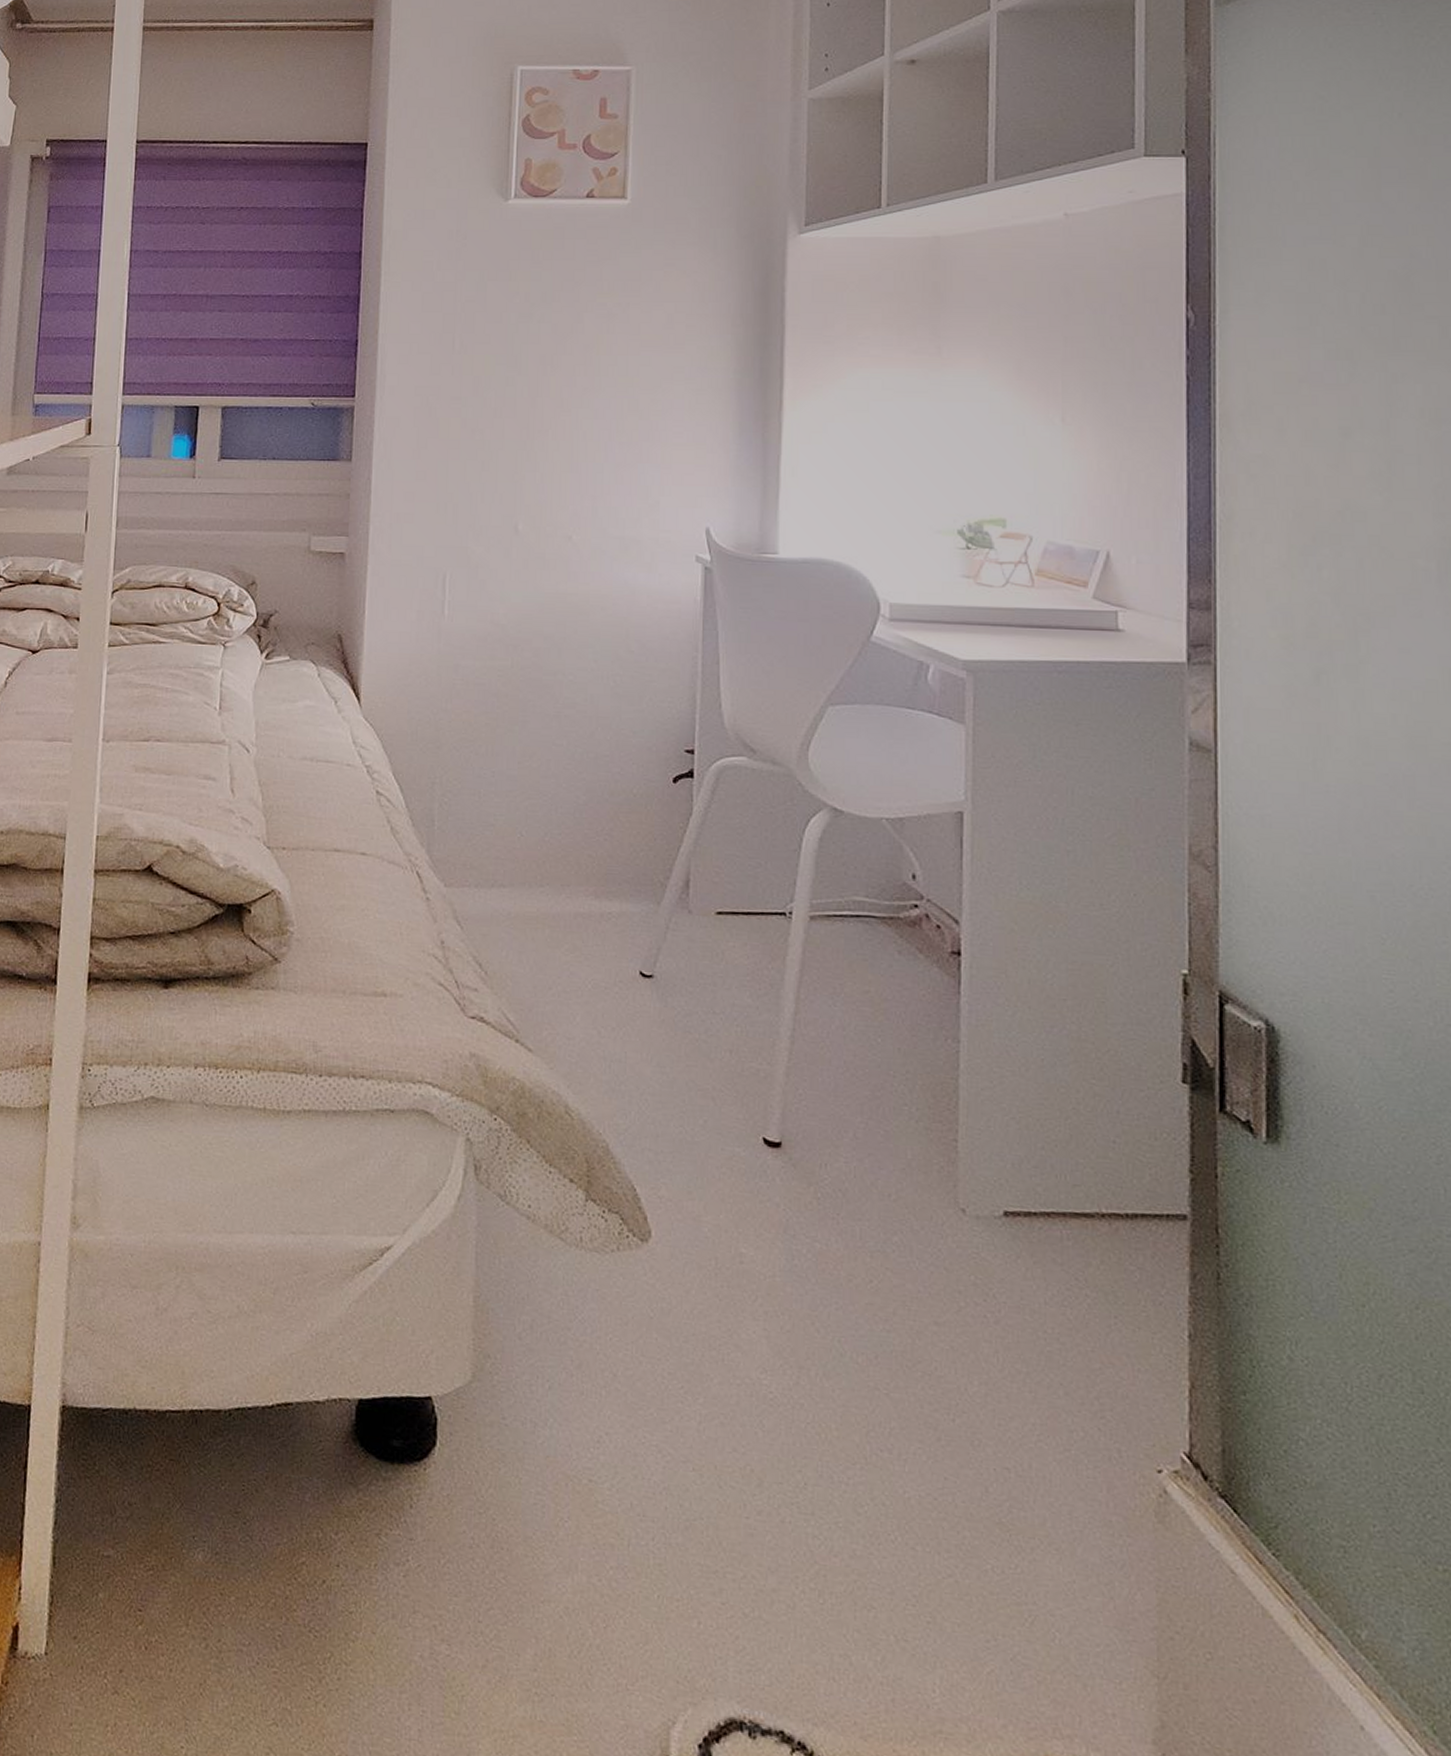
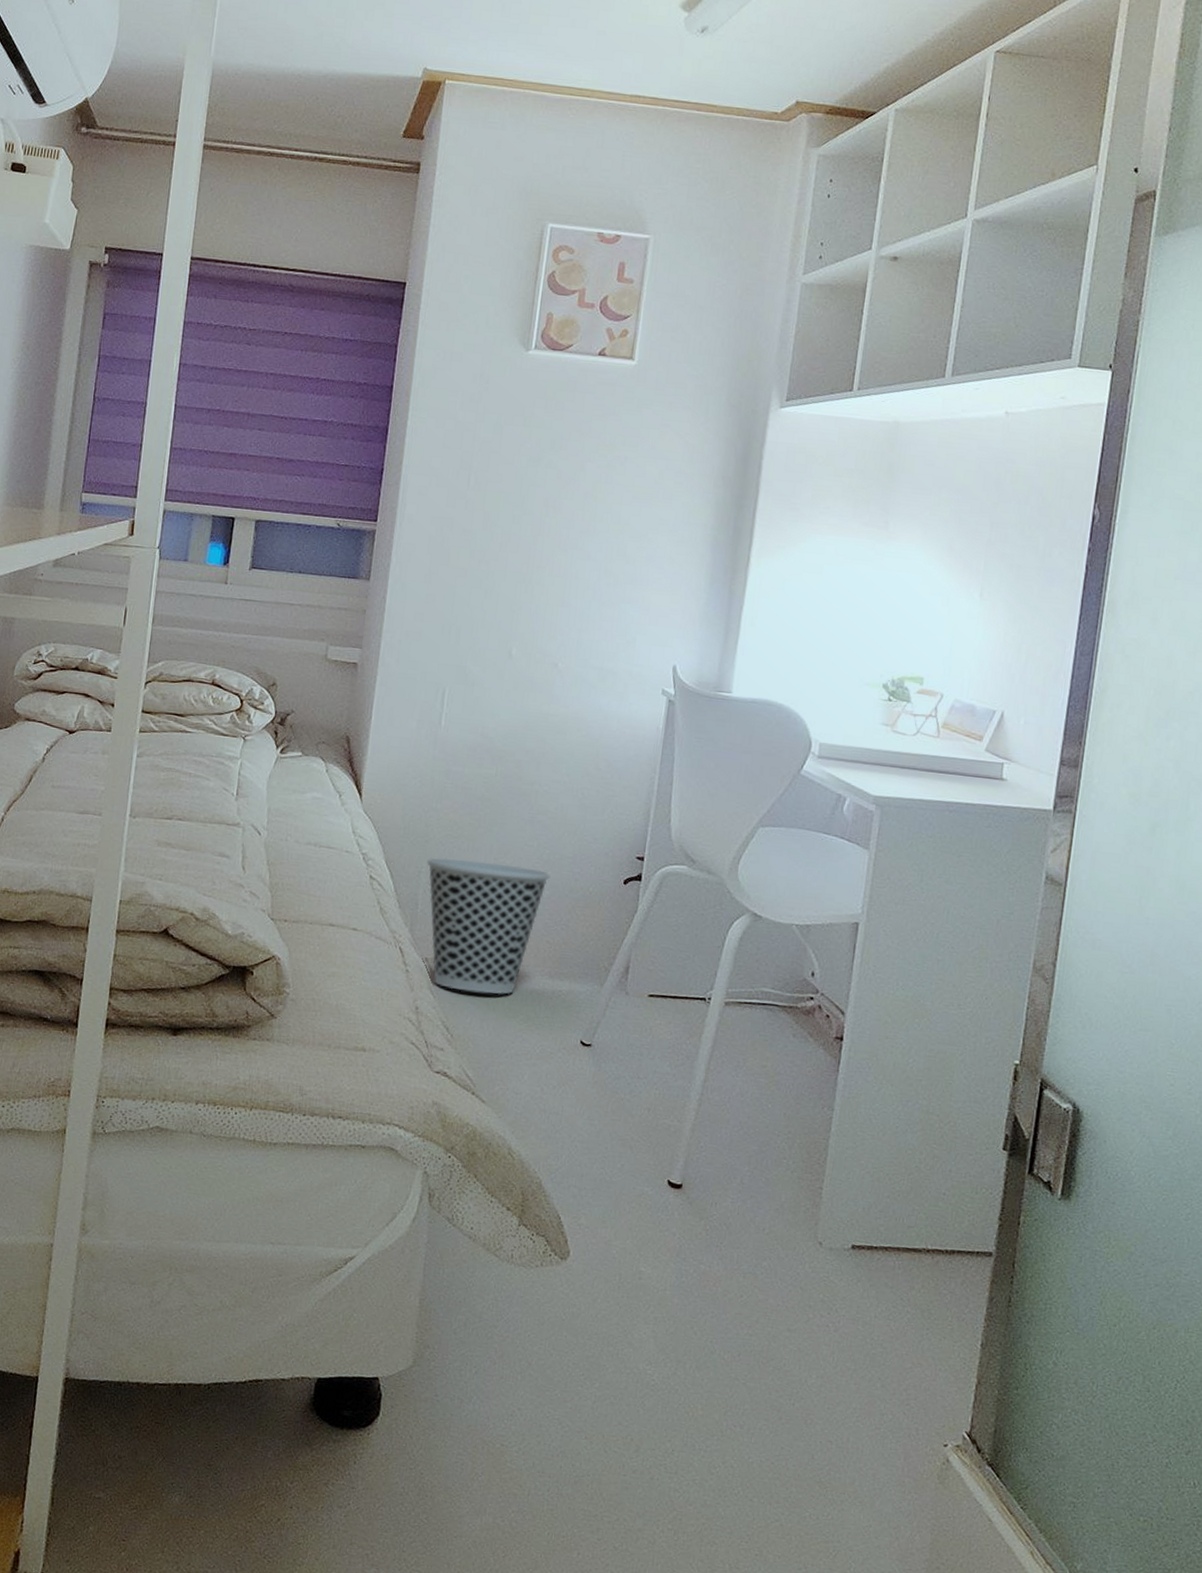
wastebasket: none [440,765,586,922] -> present [426,857,551,995]

